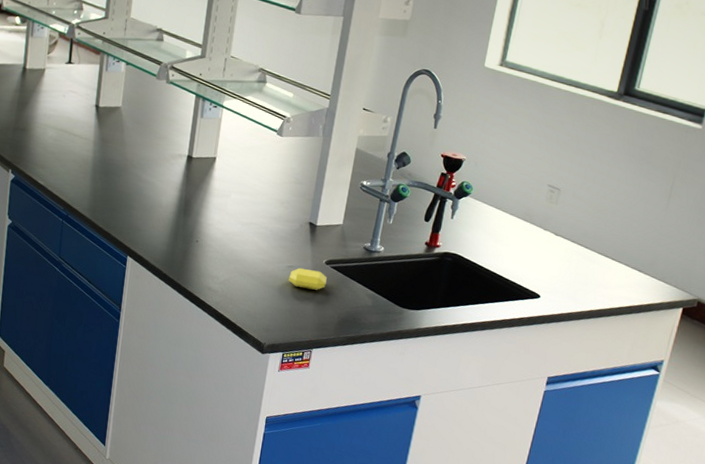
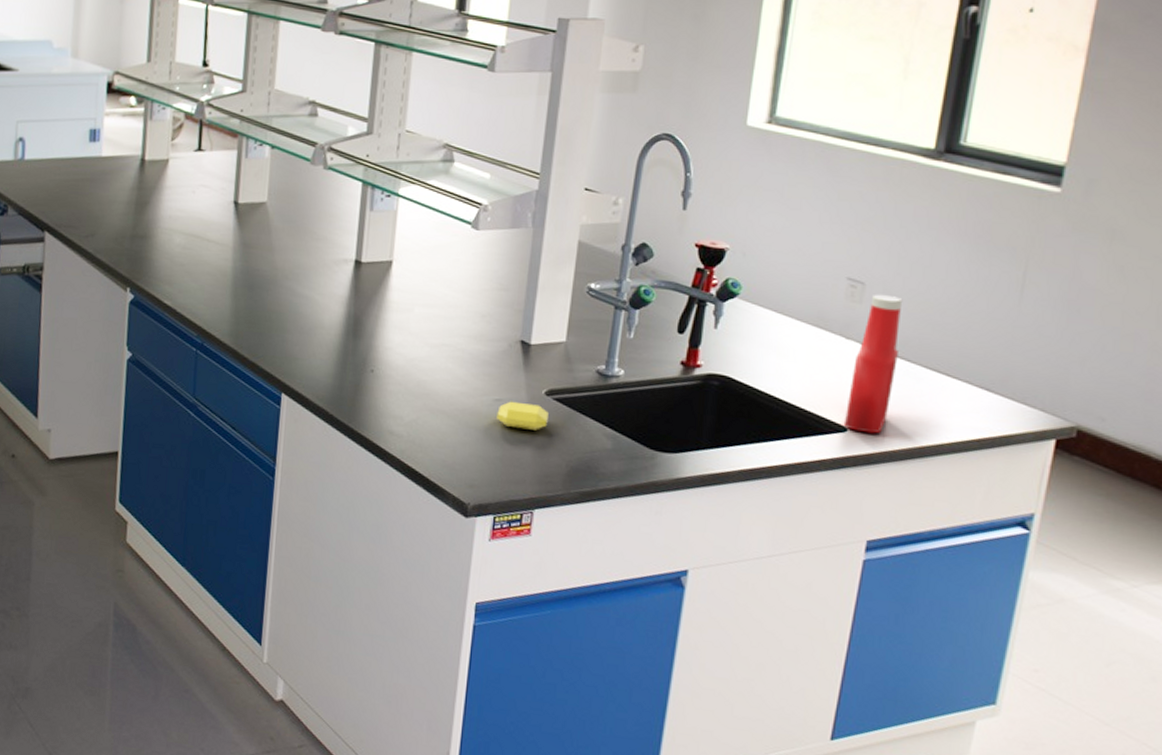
ketchup bottle: none [537,198,586,300] -> present [843,294,903,434]

